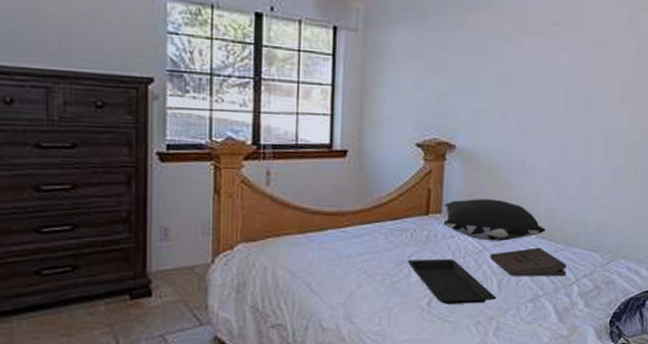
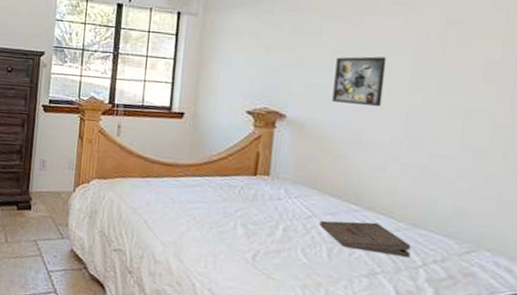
serving tray: present [407,258,497,304] -> none [234,214,326,268]
pillow: present [443,199,546,241] -> none [271,165,385,211]
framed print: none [498,79,546,132] -> present [332,56,387,107]

